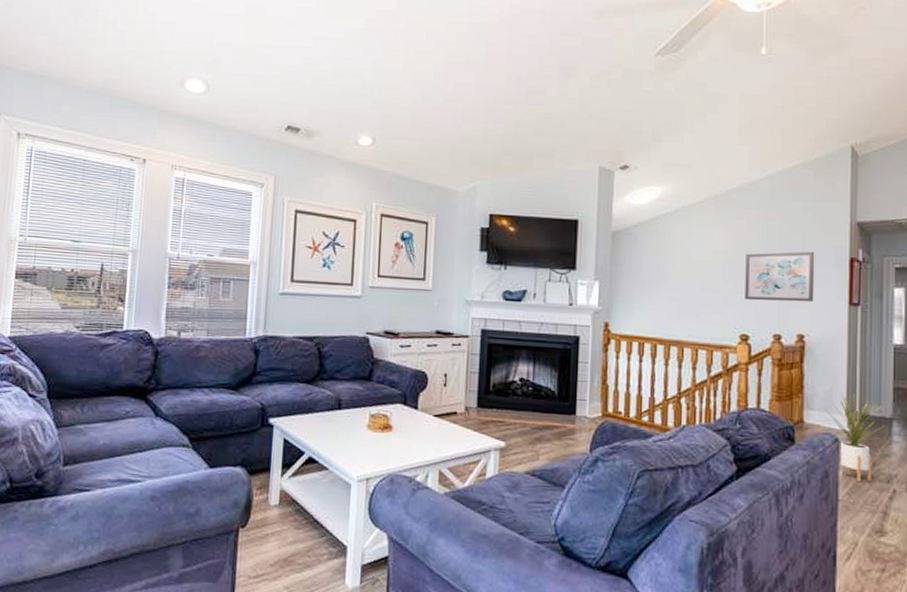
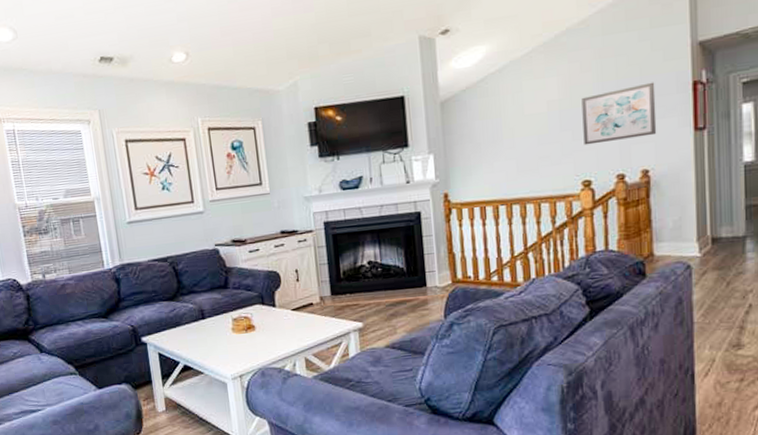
house plant: present [825,392,886,482] -> none [675,218,739,303]

